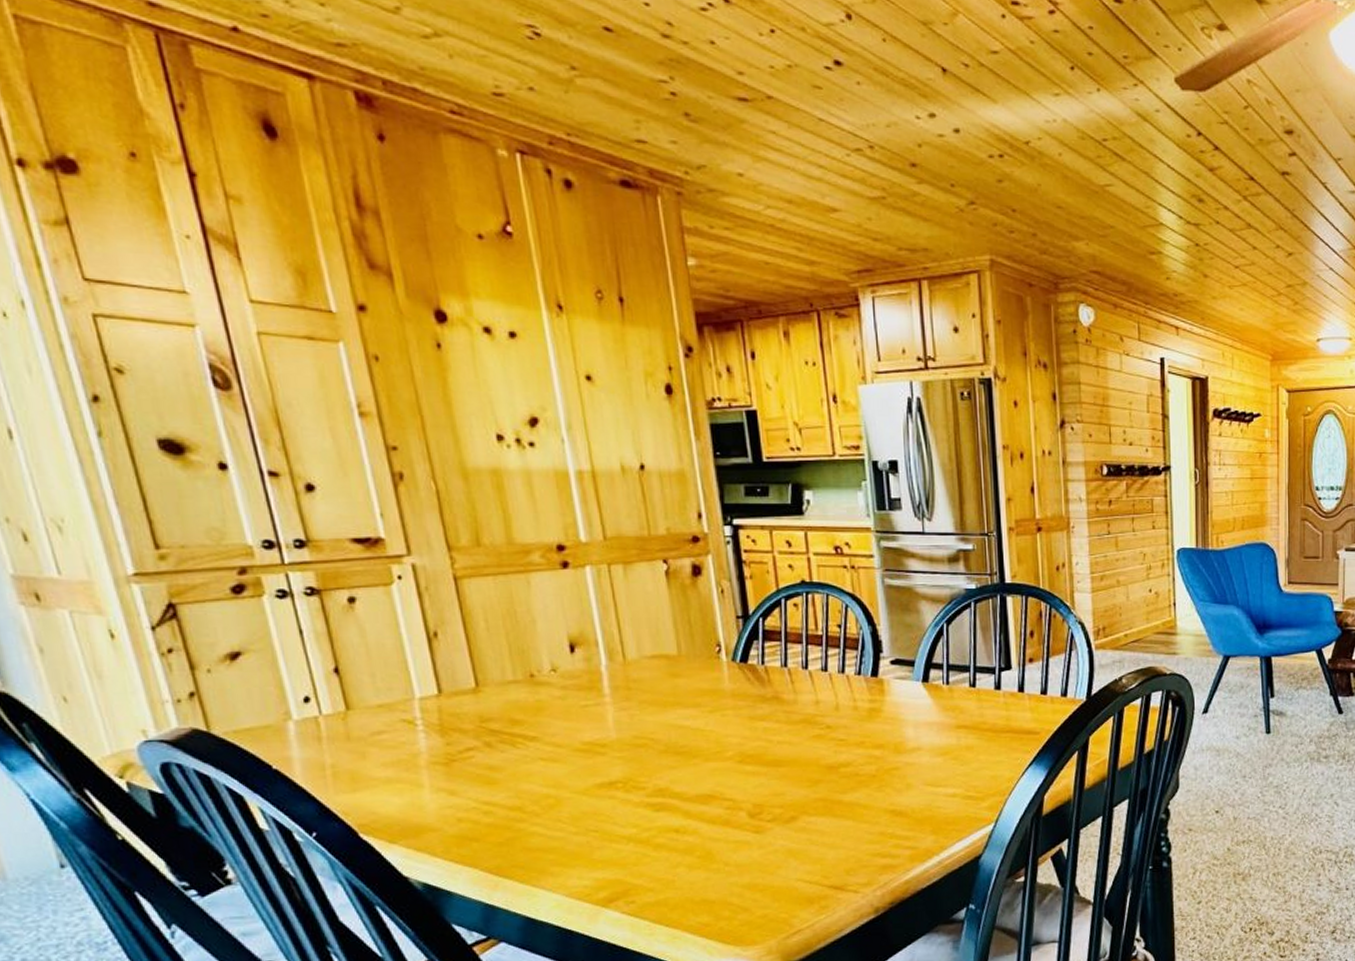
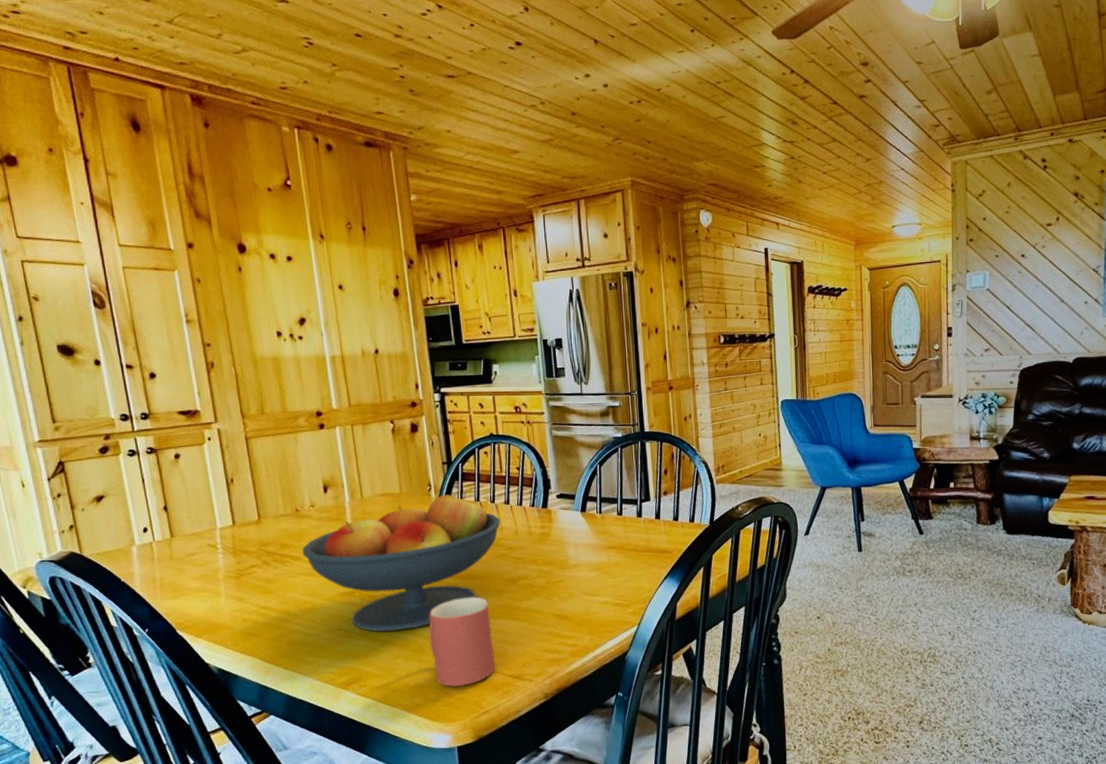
fruit bowl: none [540,653,816,834] -> present [302,490,501,632]
mug: none [719,788,811,902] -> present [428,597,496,687]

